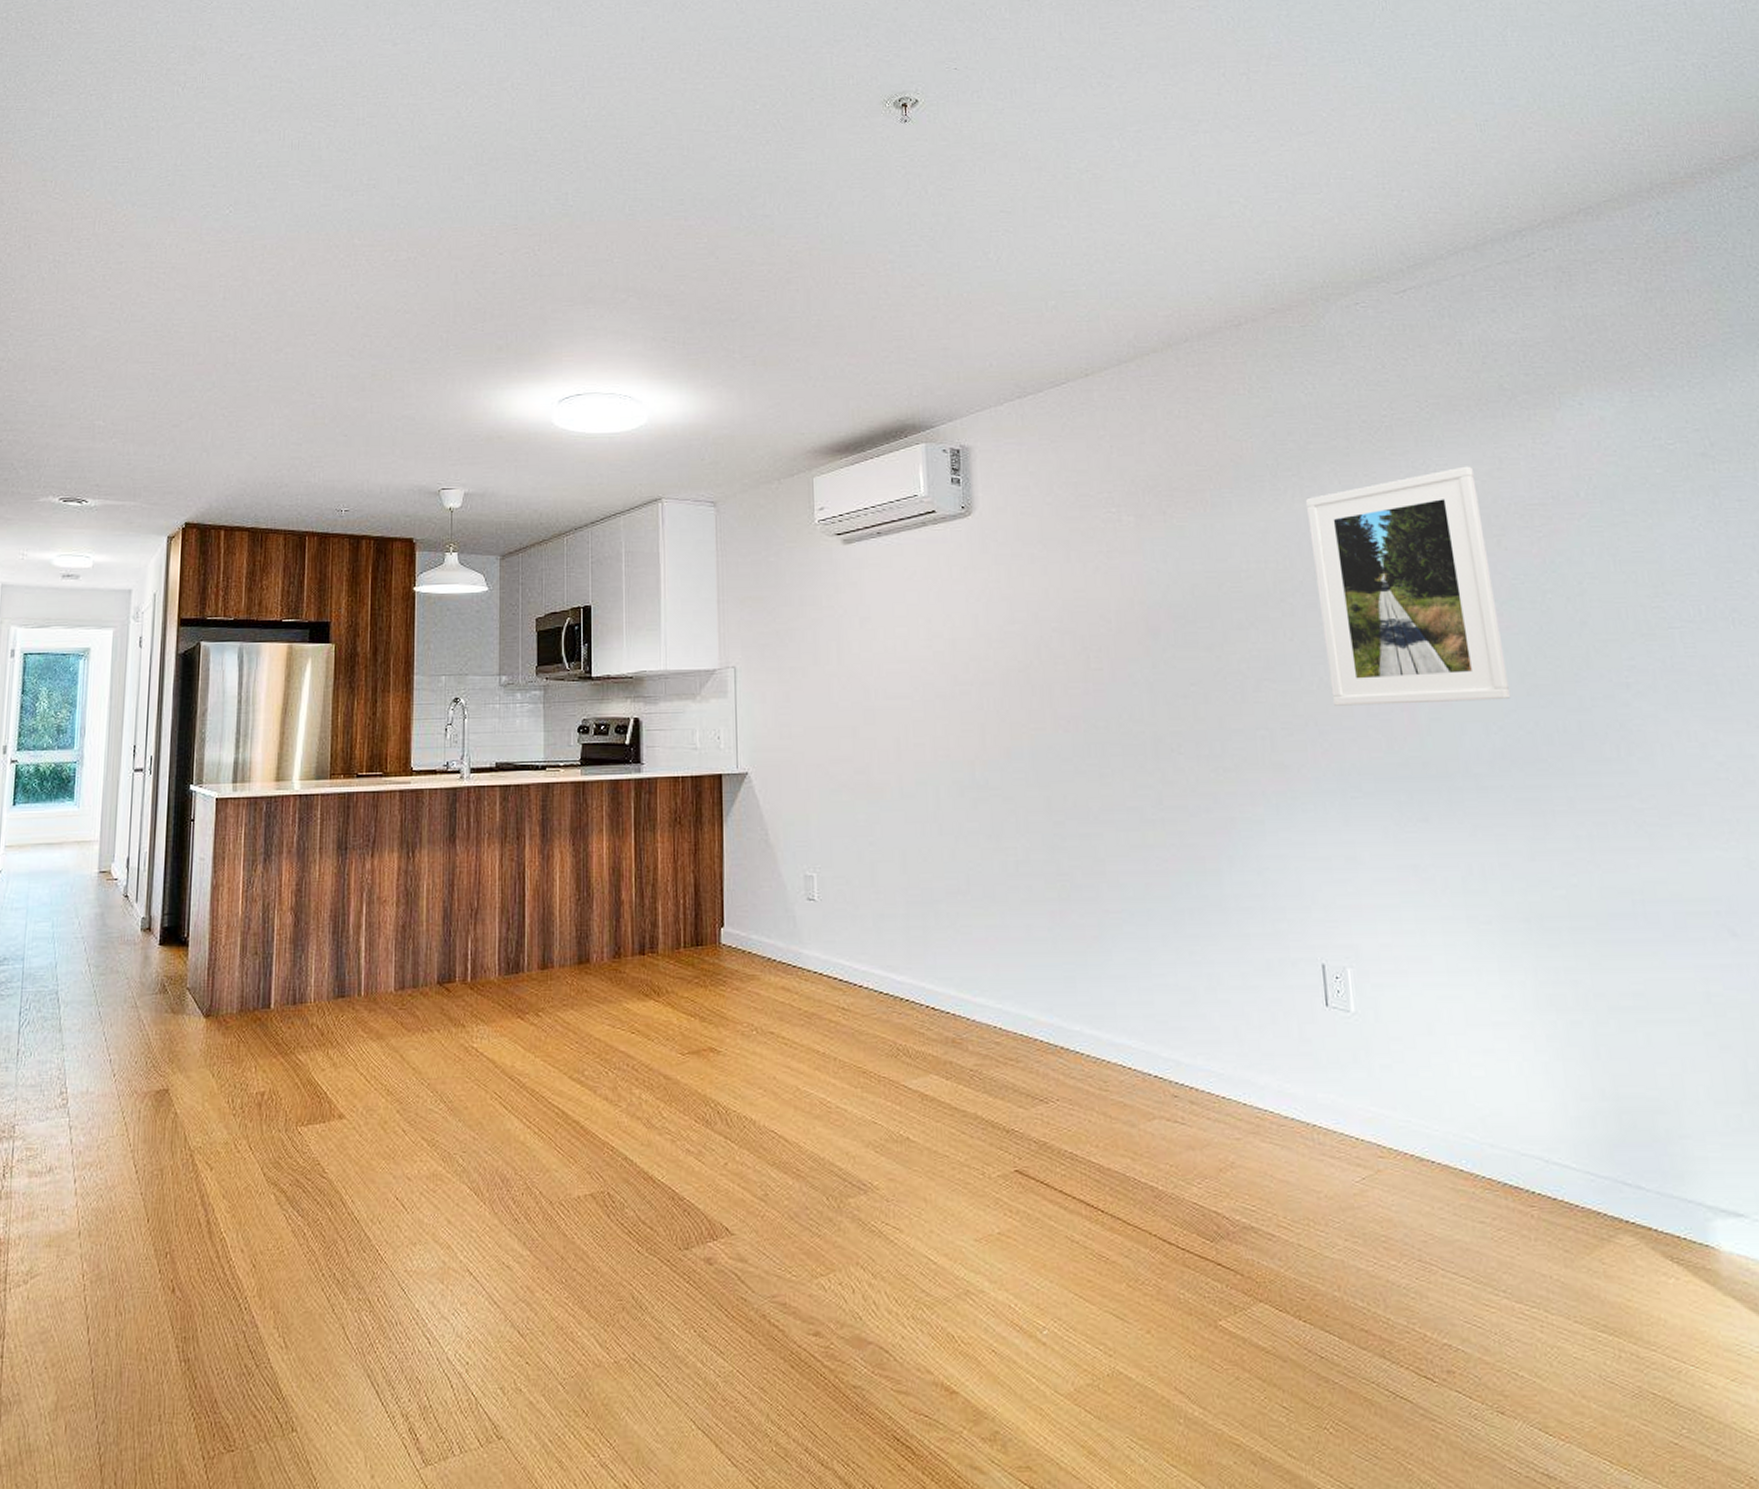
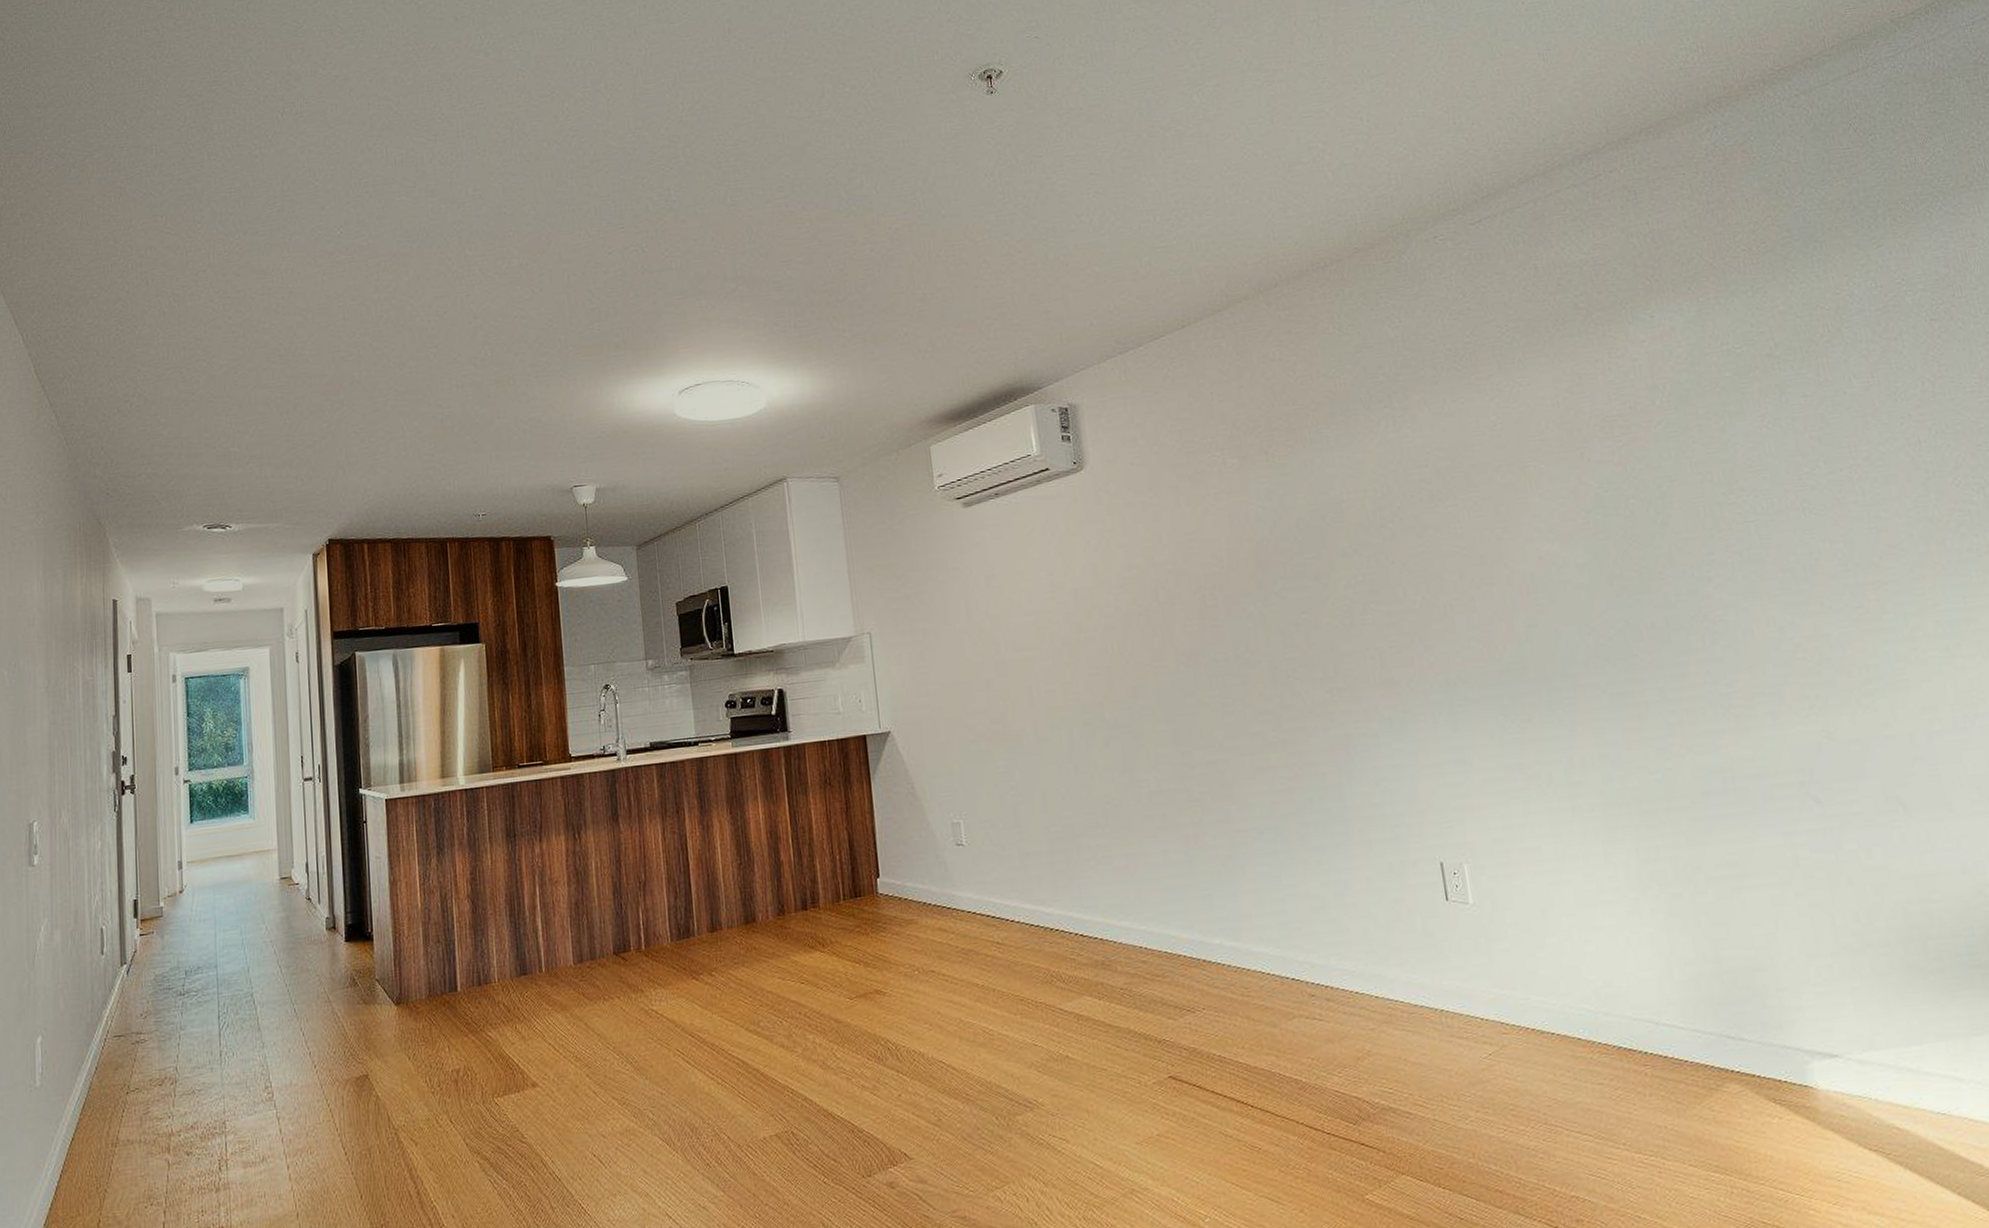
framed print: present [1305,466,1511,706] -> none [1398,384,1602,622]

